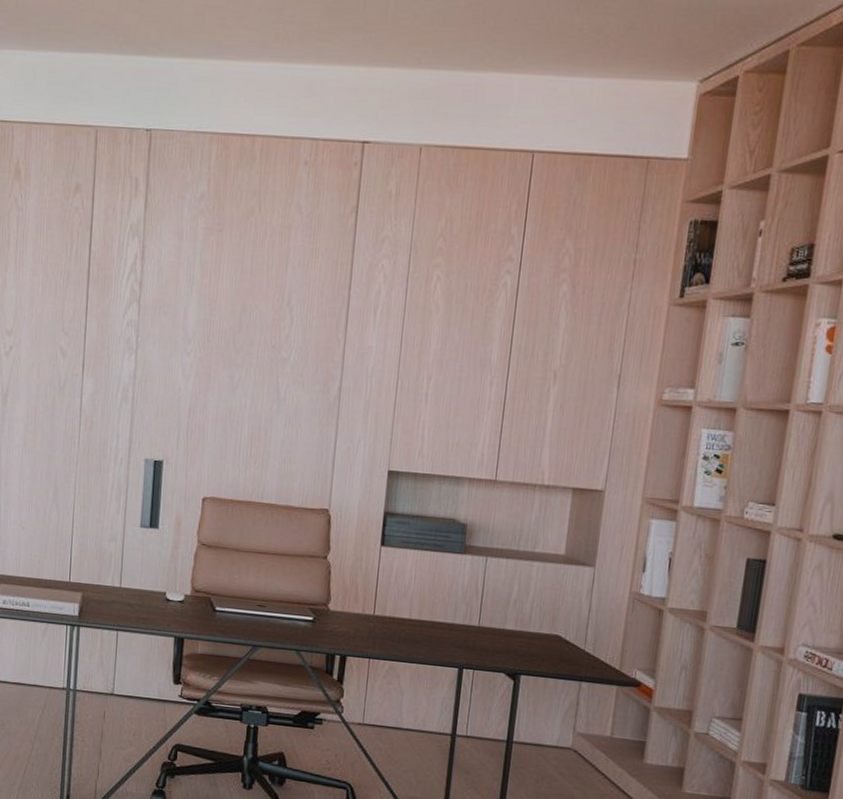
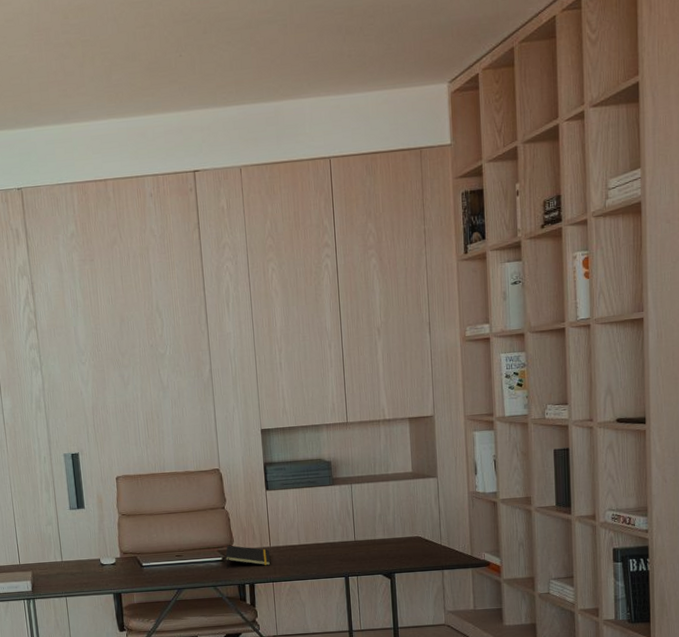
notepad: none [316,604,372,638] -> present [225,545,271,569]

